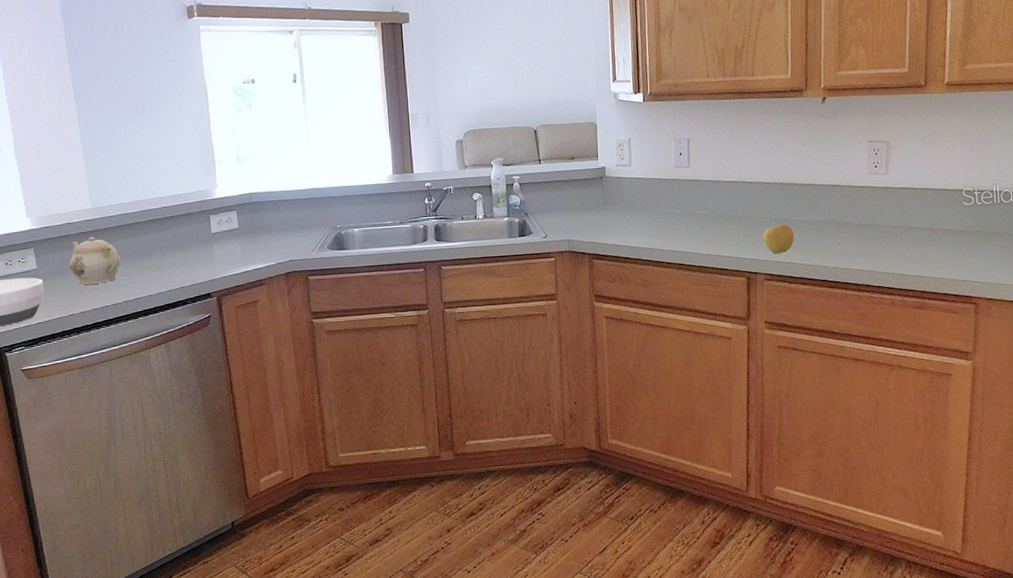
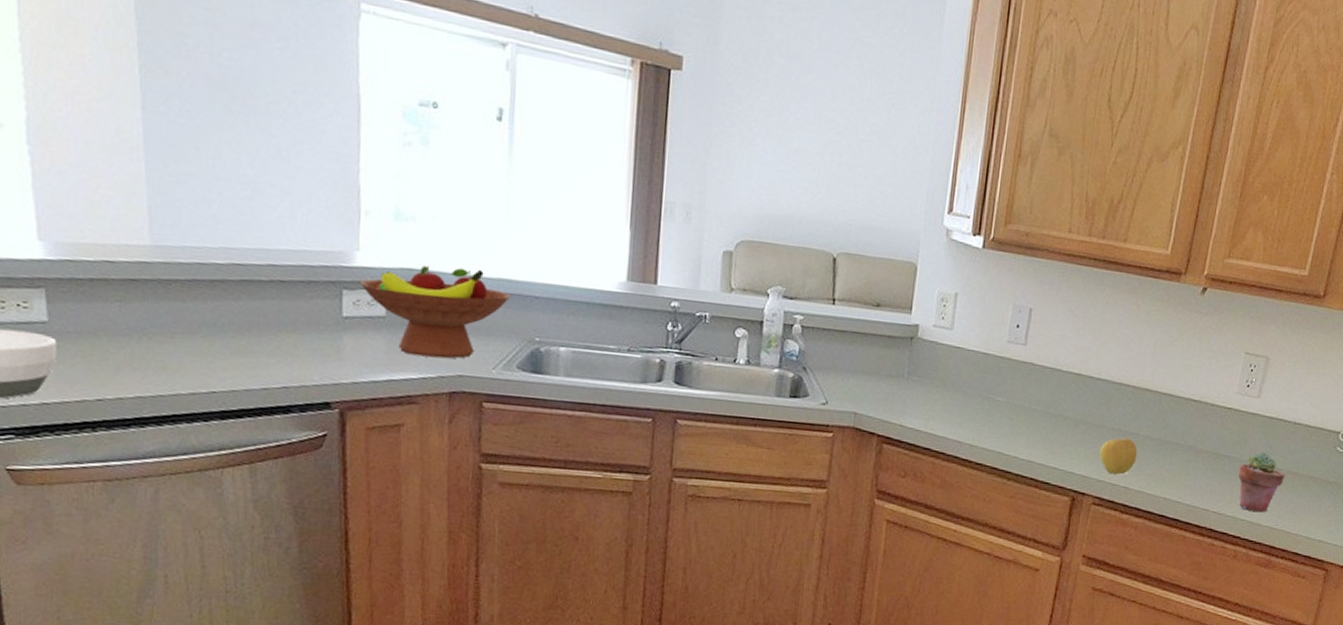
teapot: present [69,237,121,285] -> none [104,288,191,361]
fruit bowl: none [219,186,318,252] -> present [359,265,511,359]
potted succulent: none [882,216,923,266] -> present [1238,451,1286,513]

